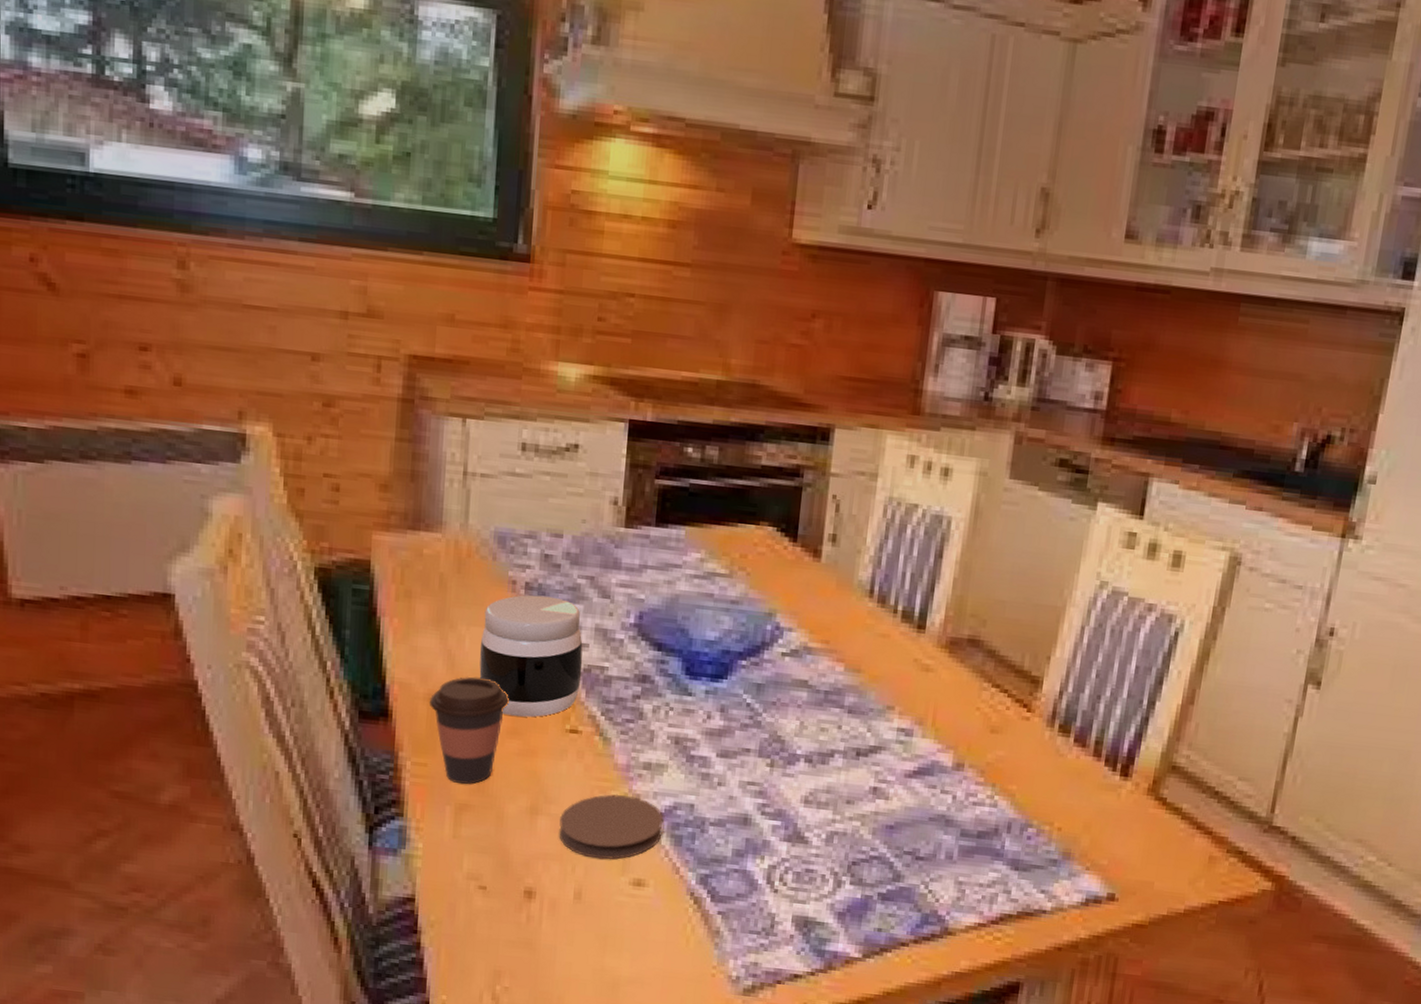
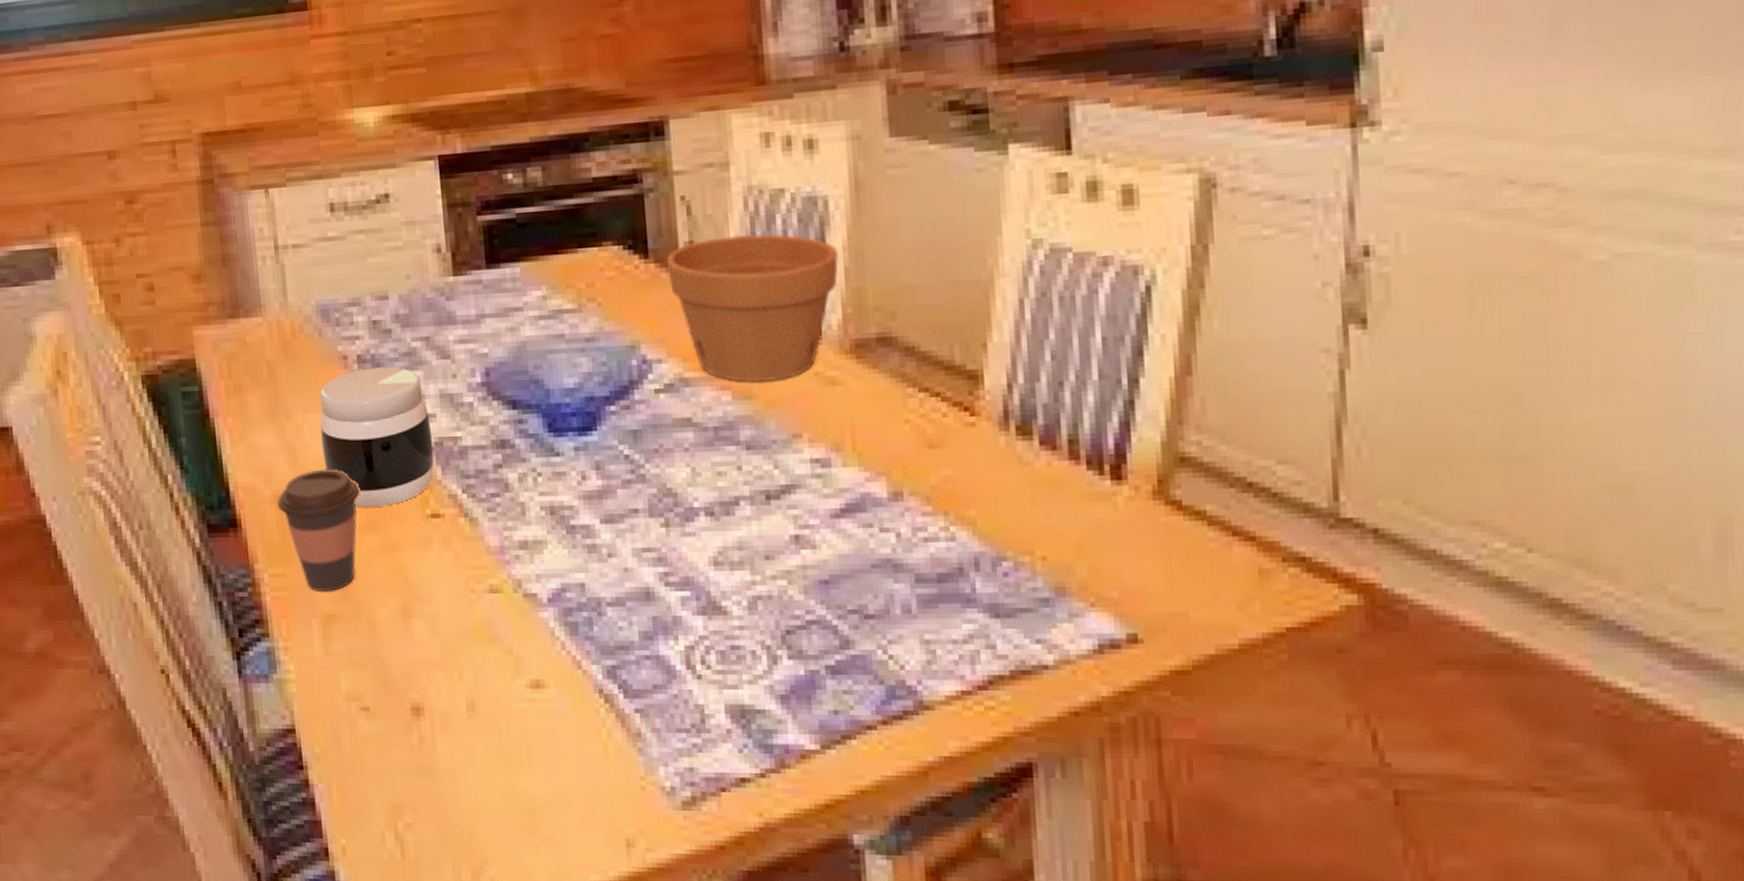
coaster: present [559,794,664,860] -> none [436,583,554,661]
flower pot: none [810,535,951,661] -> present [666,234,839,383]

